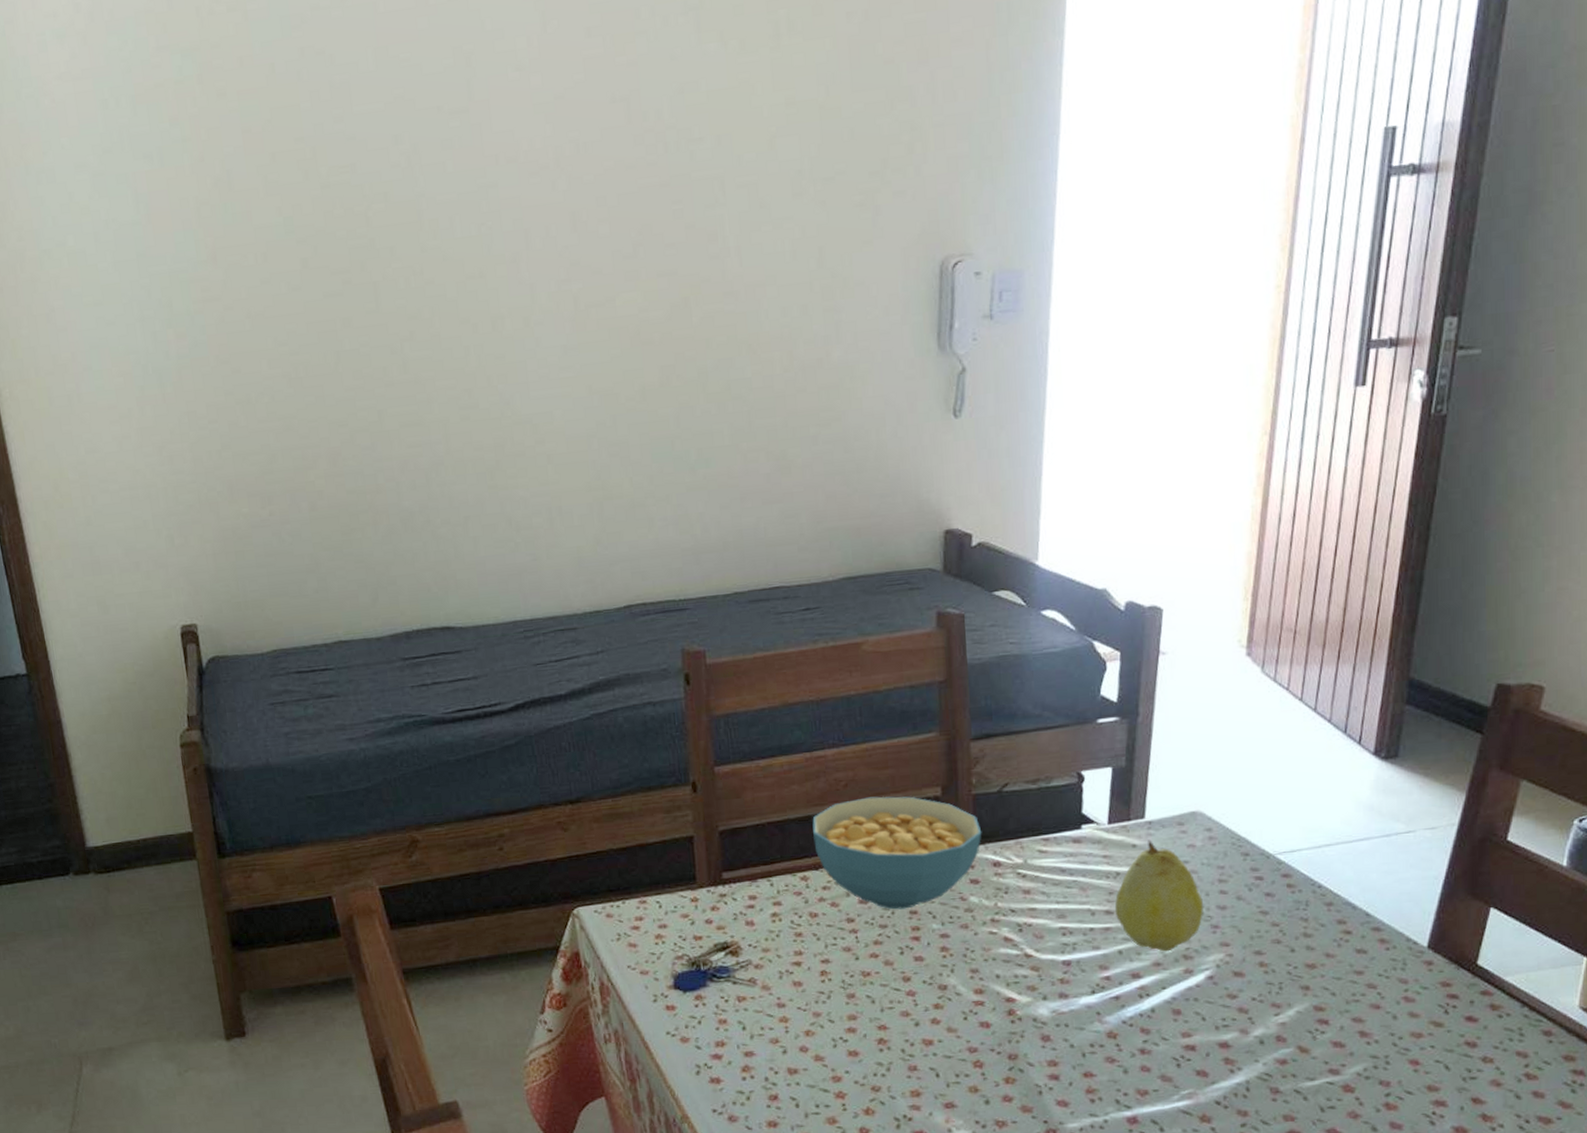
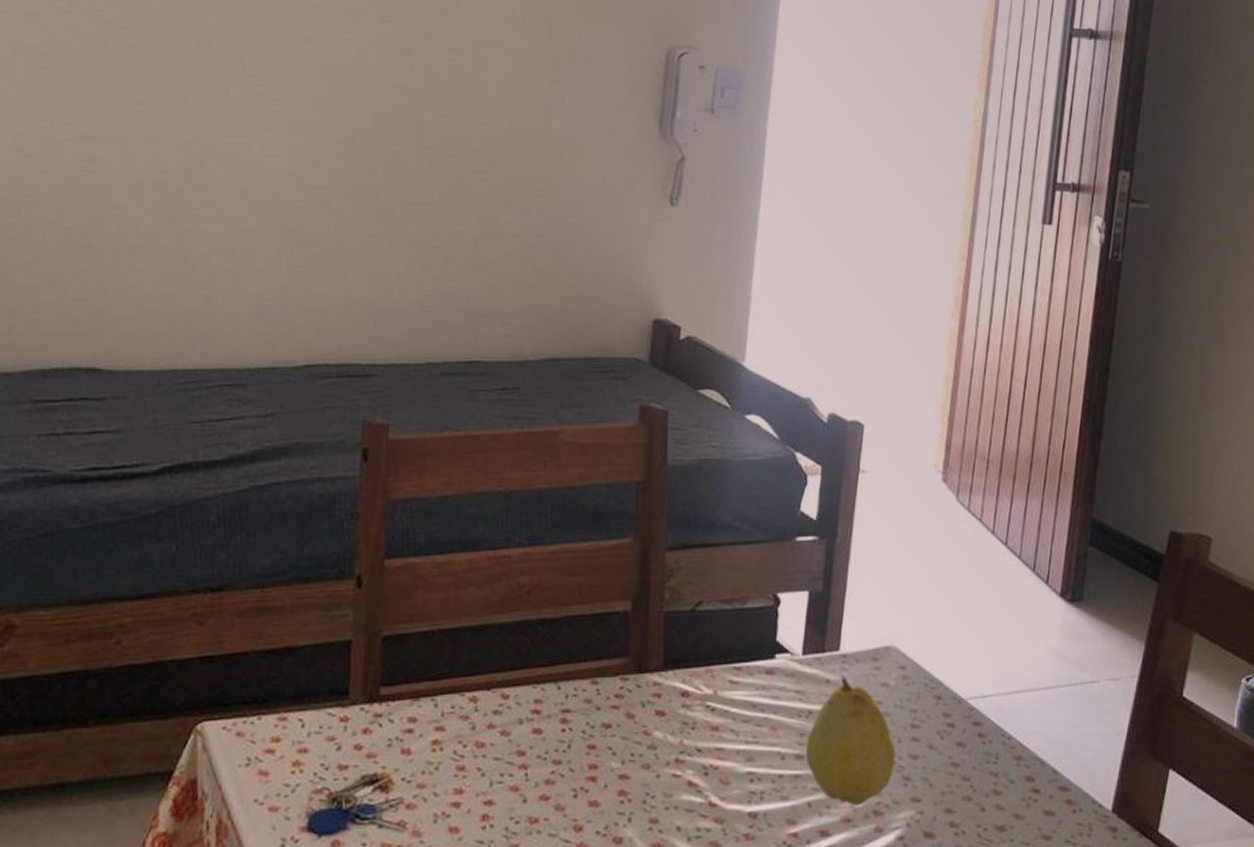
cereal bowl: present [812,796,982,910] -> none [488,607,672,743]

